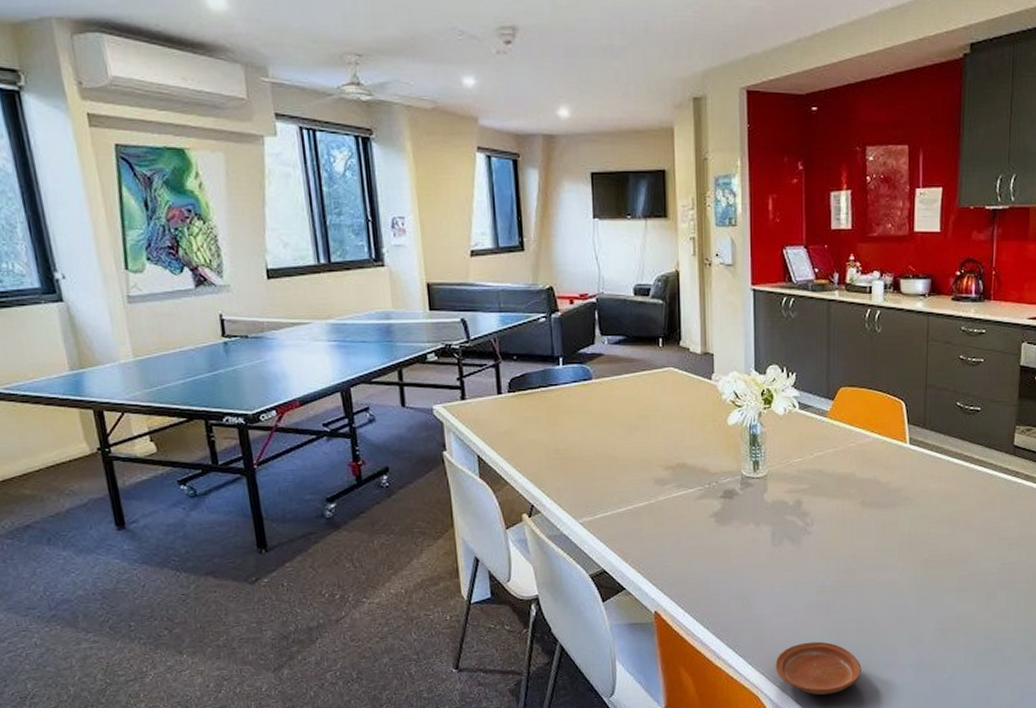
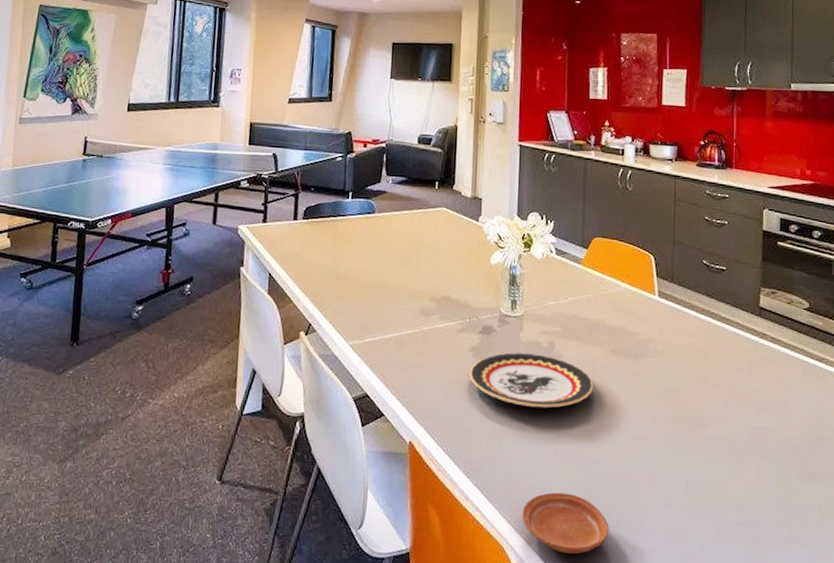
plate: none [713,513,843,566] -> present [469,352,593,409]

